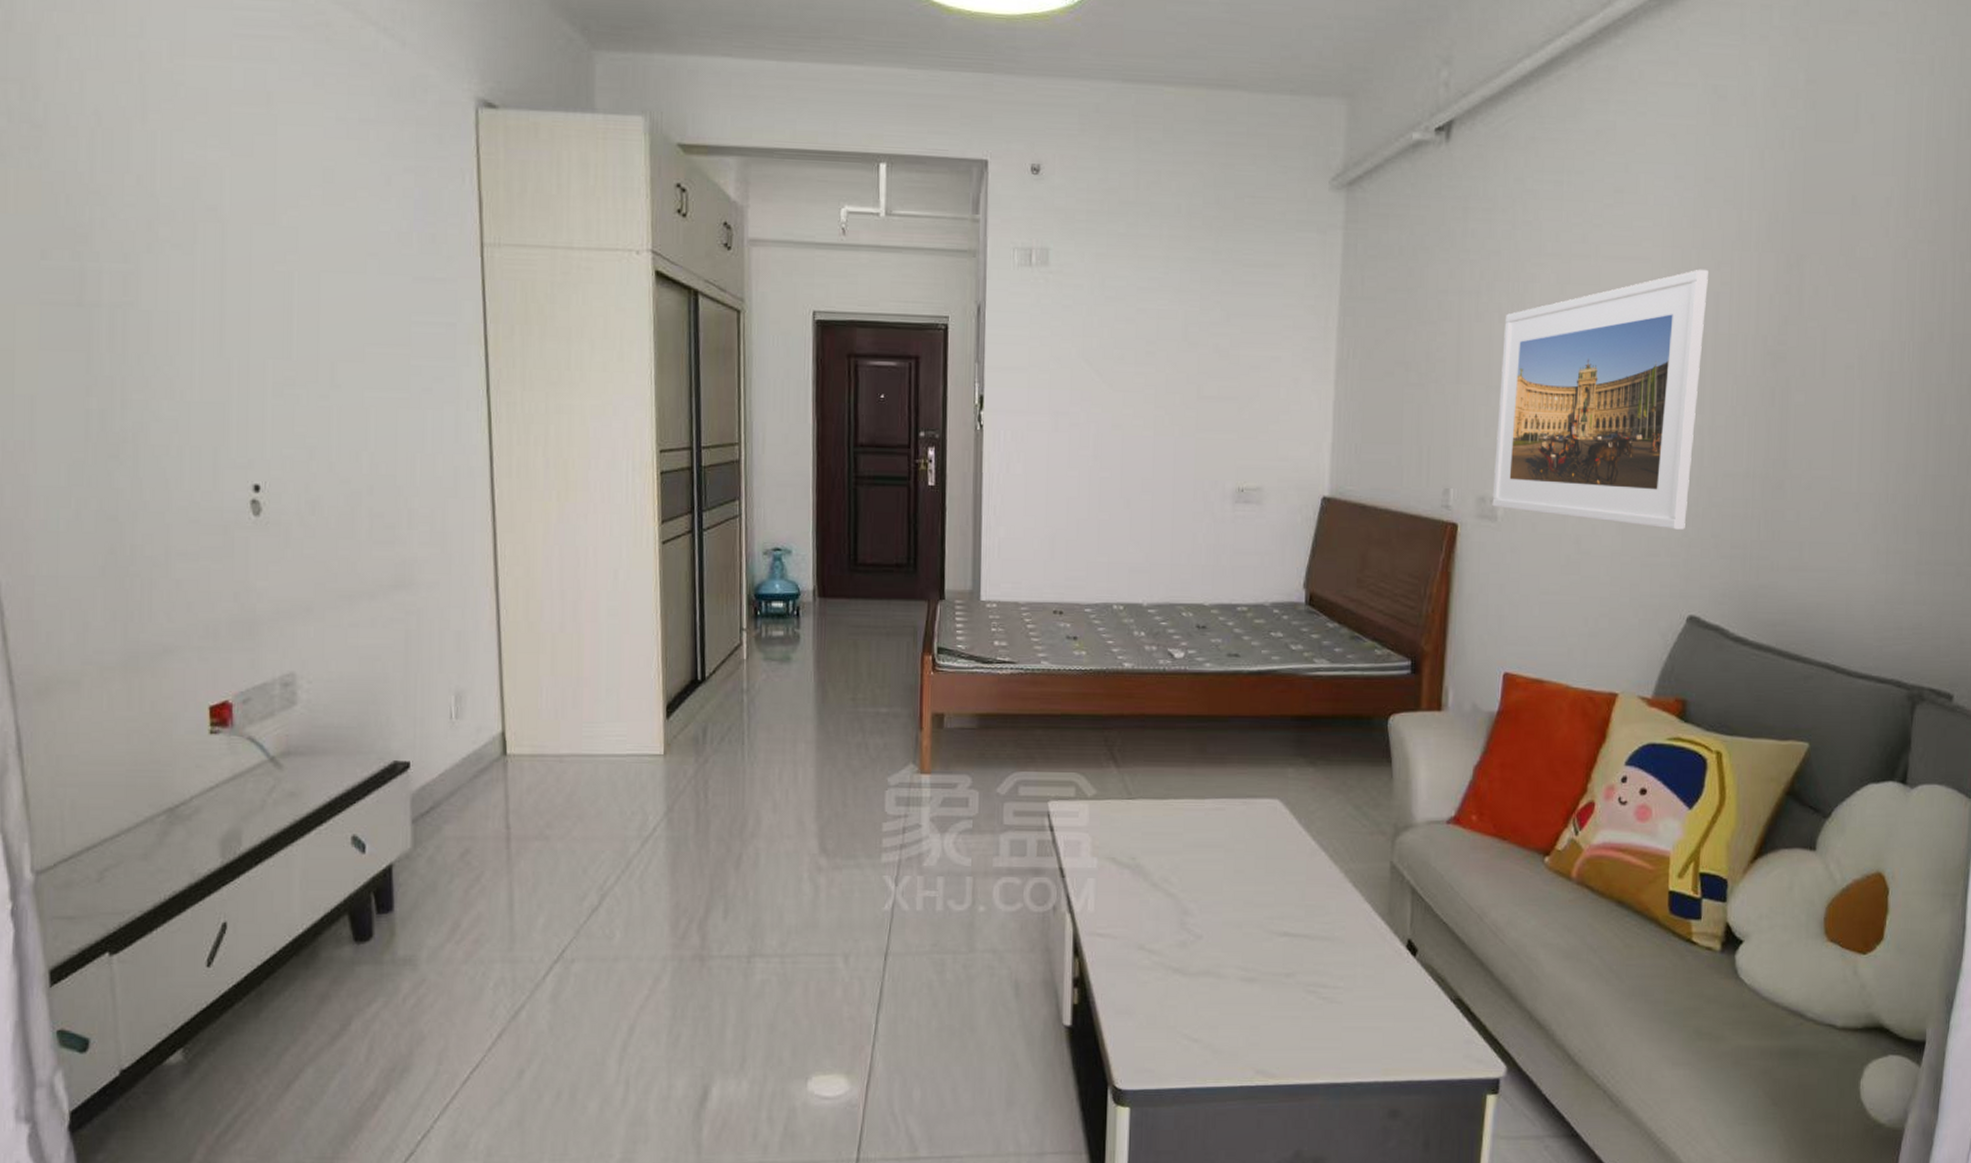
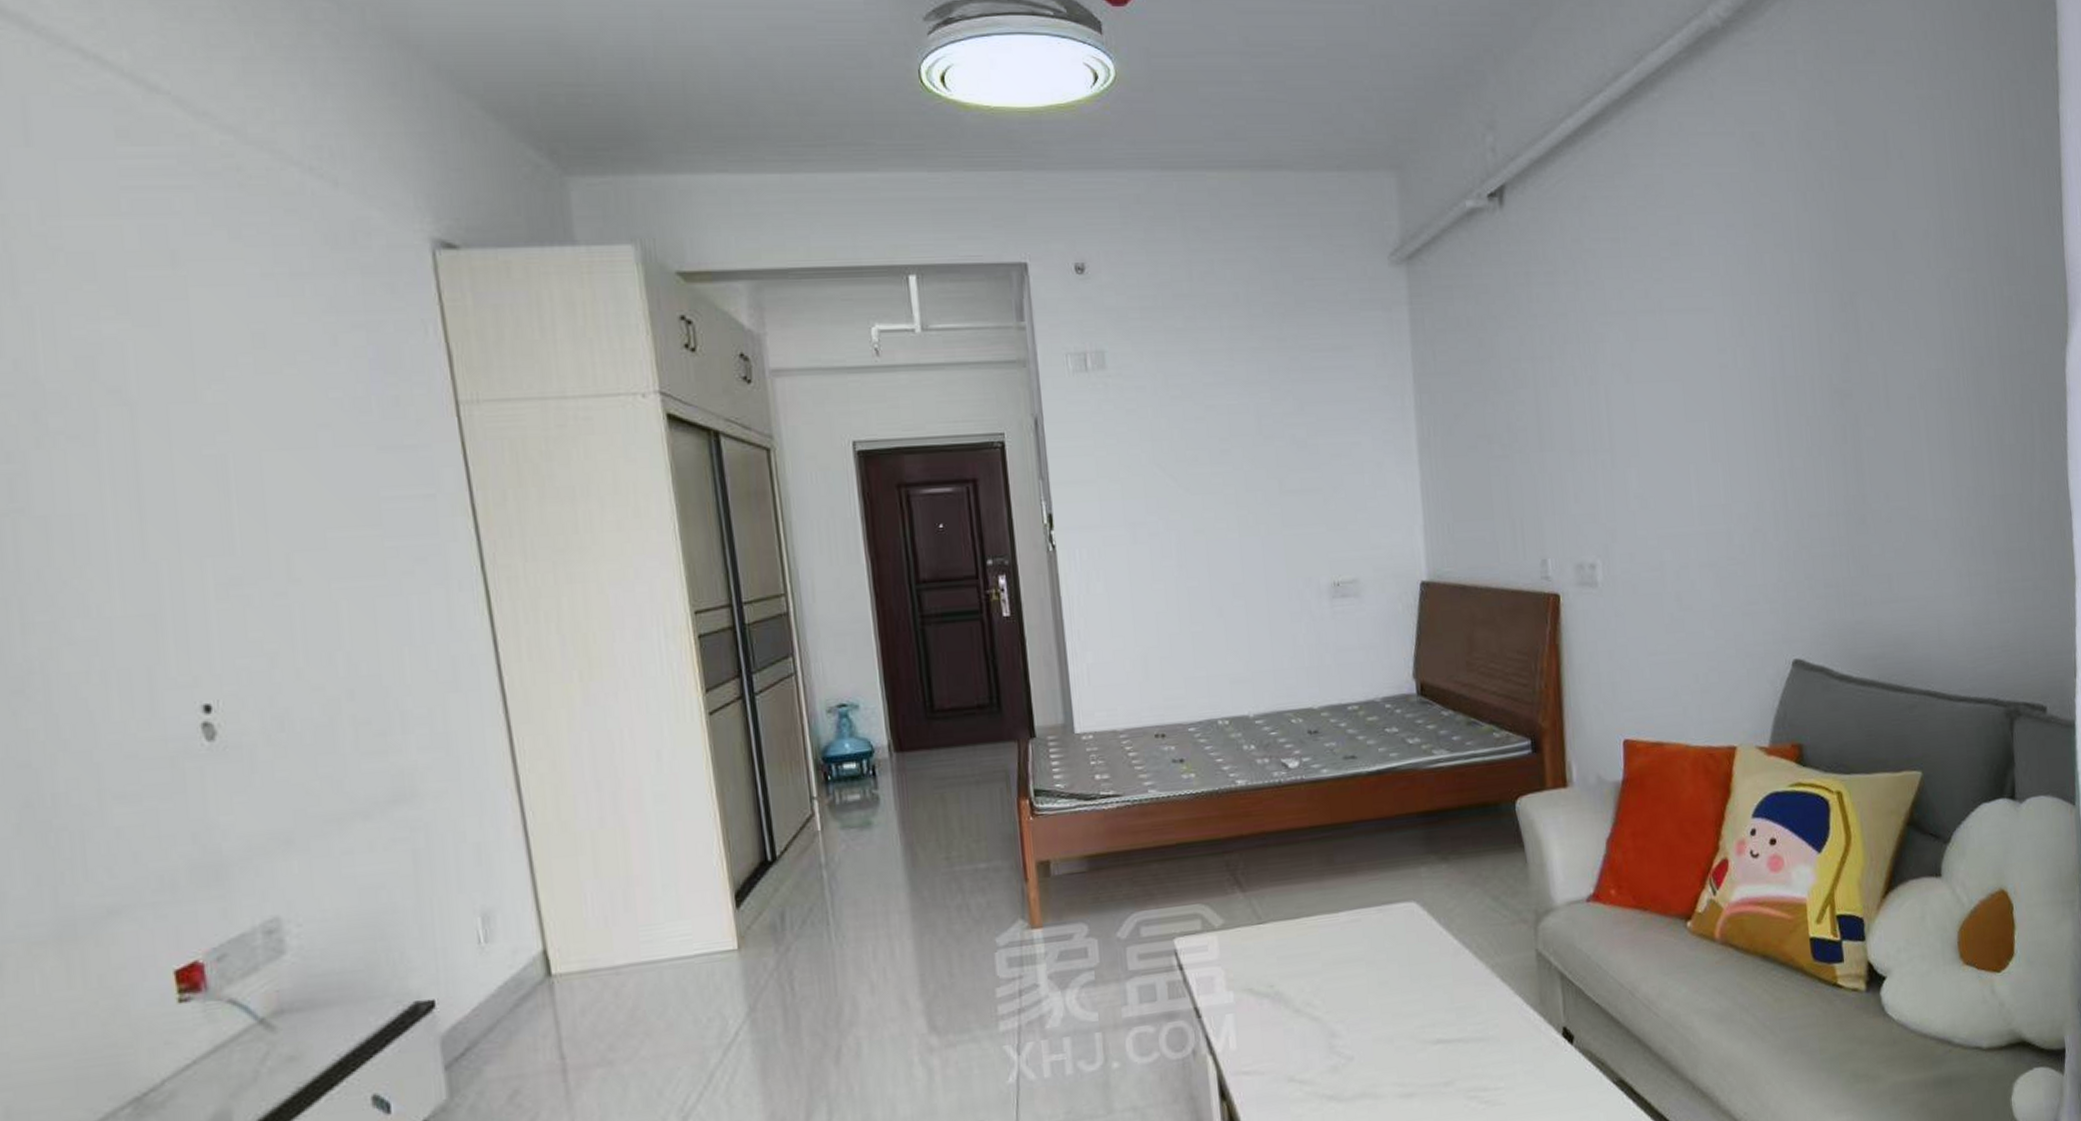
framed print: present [1492,269,1708,530] -> none [1580,314,1779,576]

